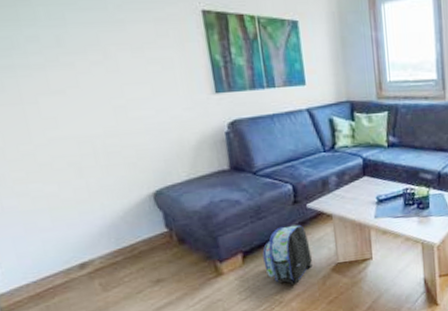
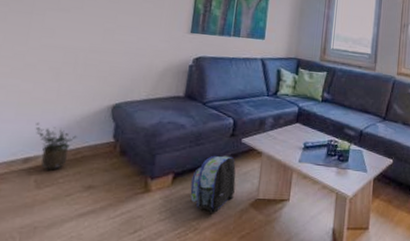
potted plant: none [77,226,127,272] -> present [35,123,77,170]

